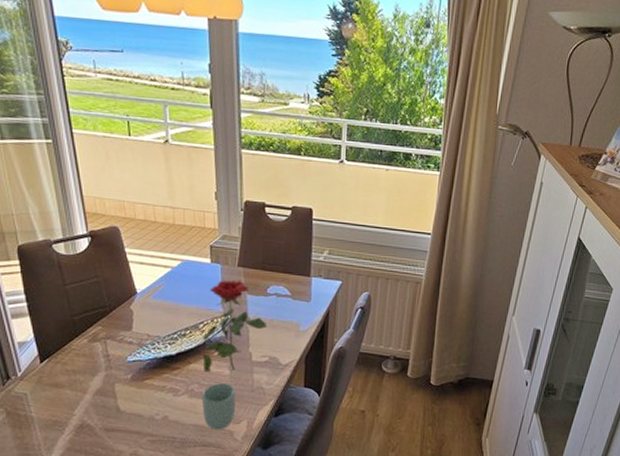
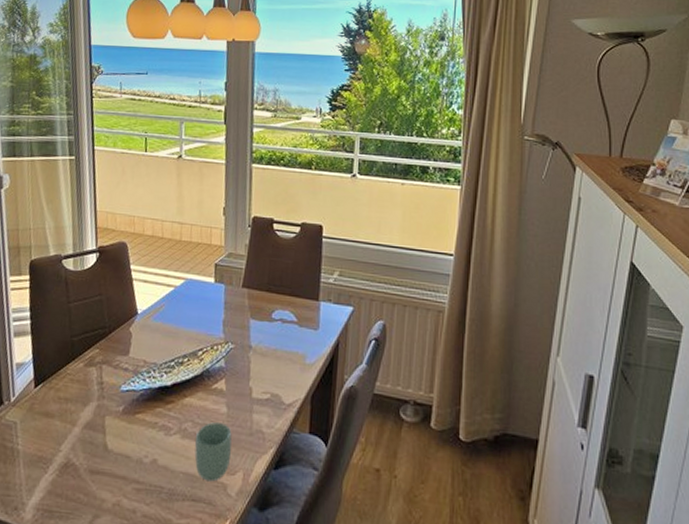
flower: present [202,280,268,373] -> none [199,302,271,409]

